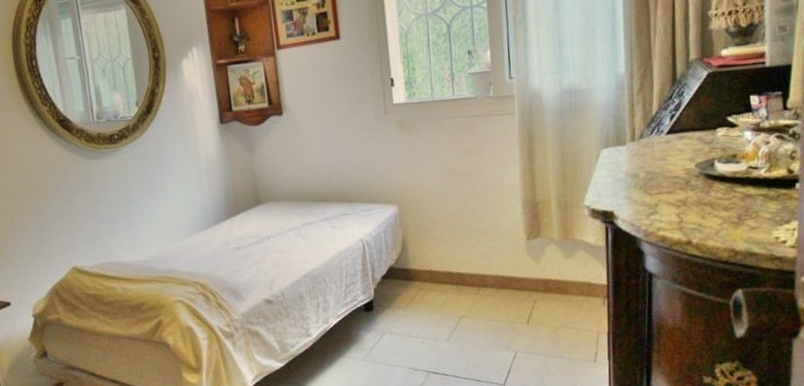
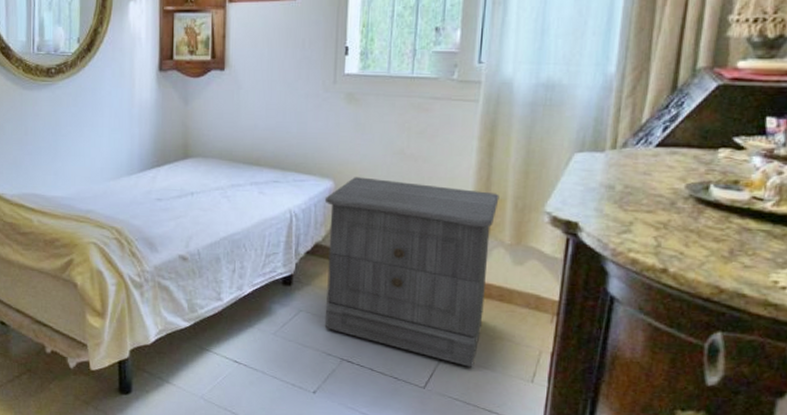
nightstand: none [392,195,546,359] -> present [324,177,500,367]

